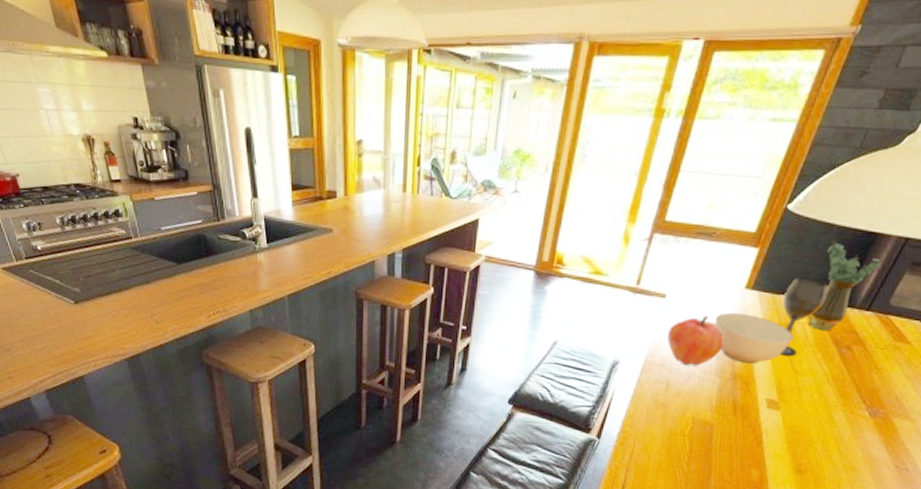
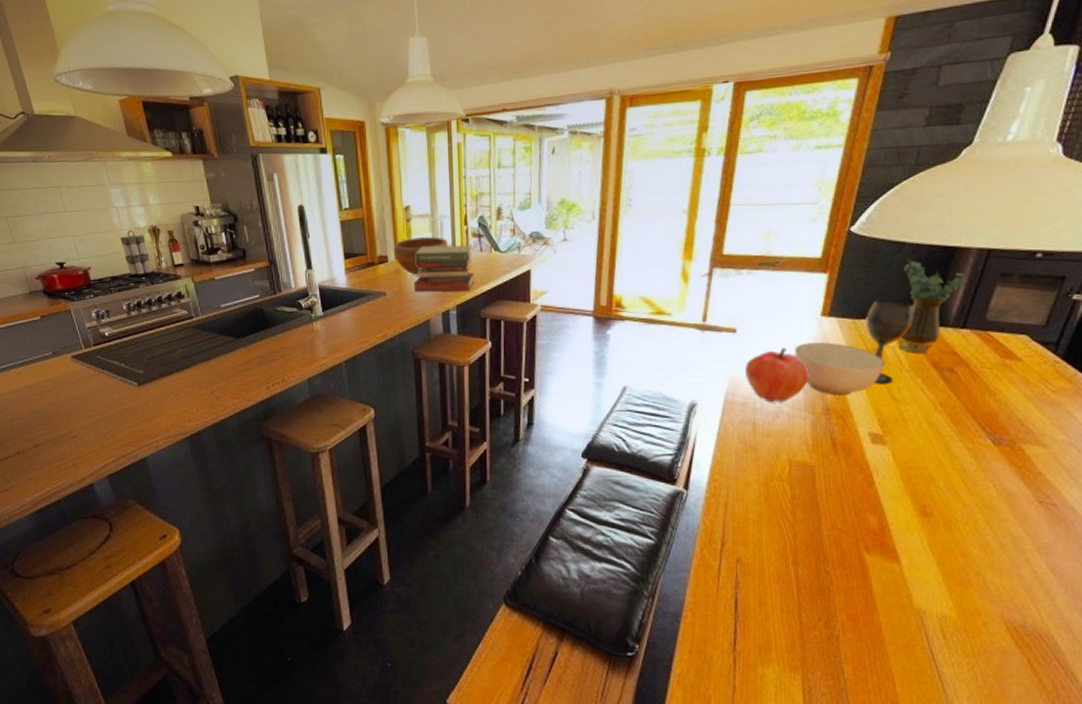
spice rack: none [51,137,91,192] -> present [120,230,155,279]
bowl: none [342,174,400,215] -> present [393,237,449,276]
books: none [362,184,423,236] -> present [414,245,475,292]

